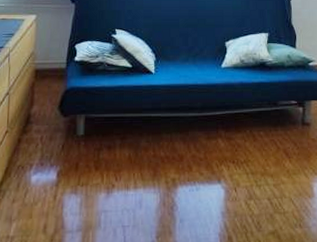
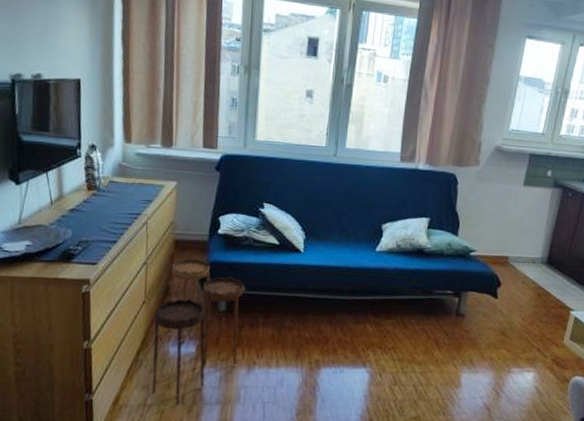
side table: none [14,86,102,236] -> present [151,258,246,406]

